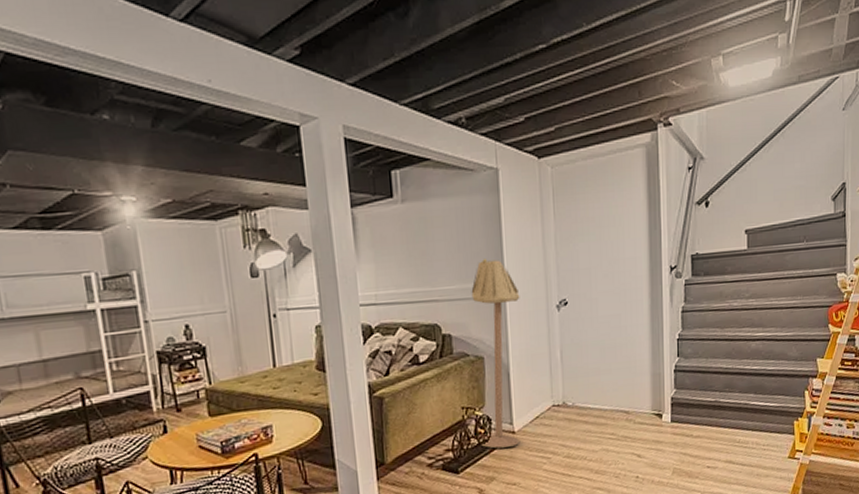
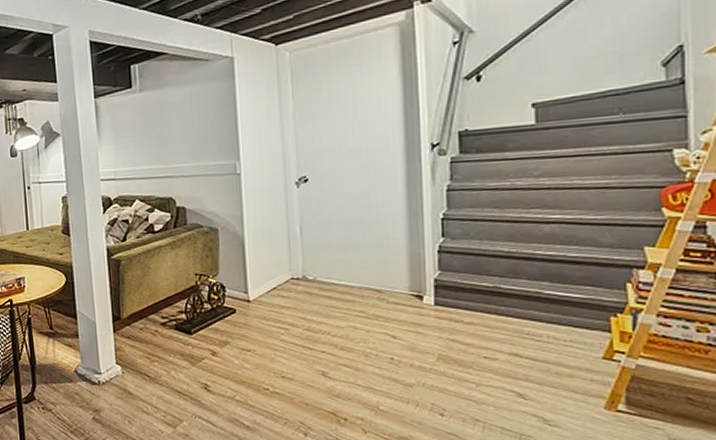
floor lamp: present [471,259,520,449] -> none [205,139,256,315]

